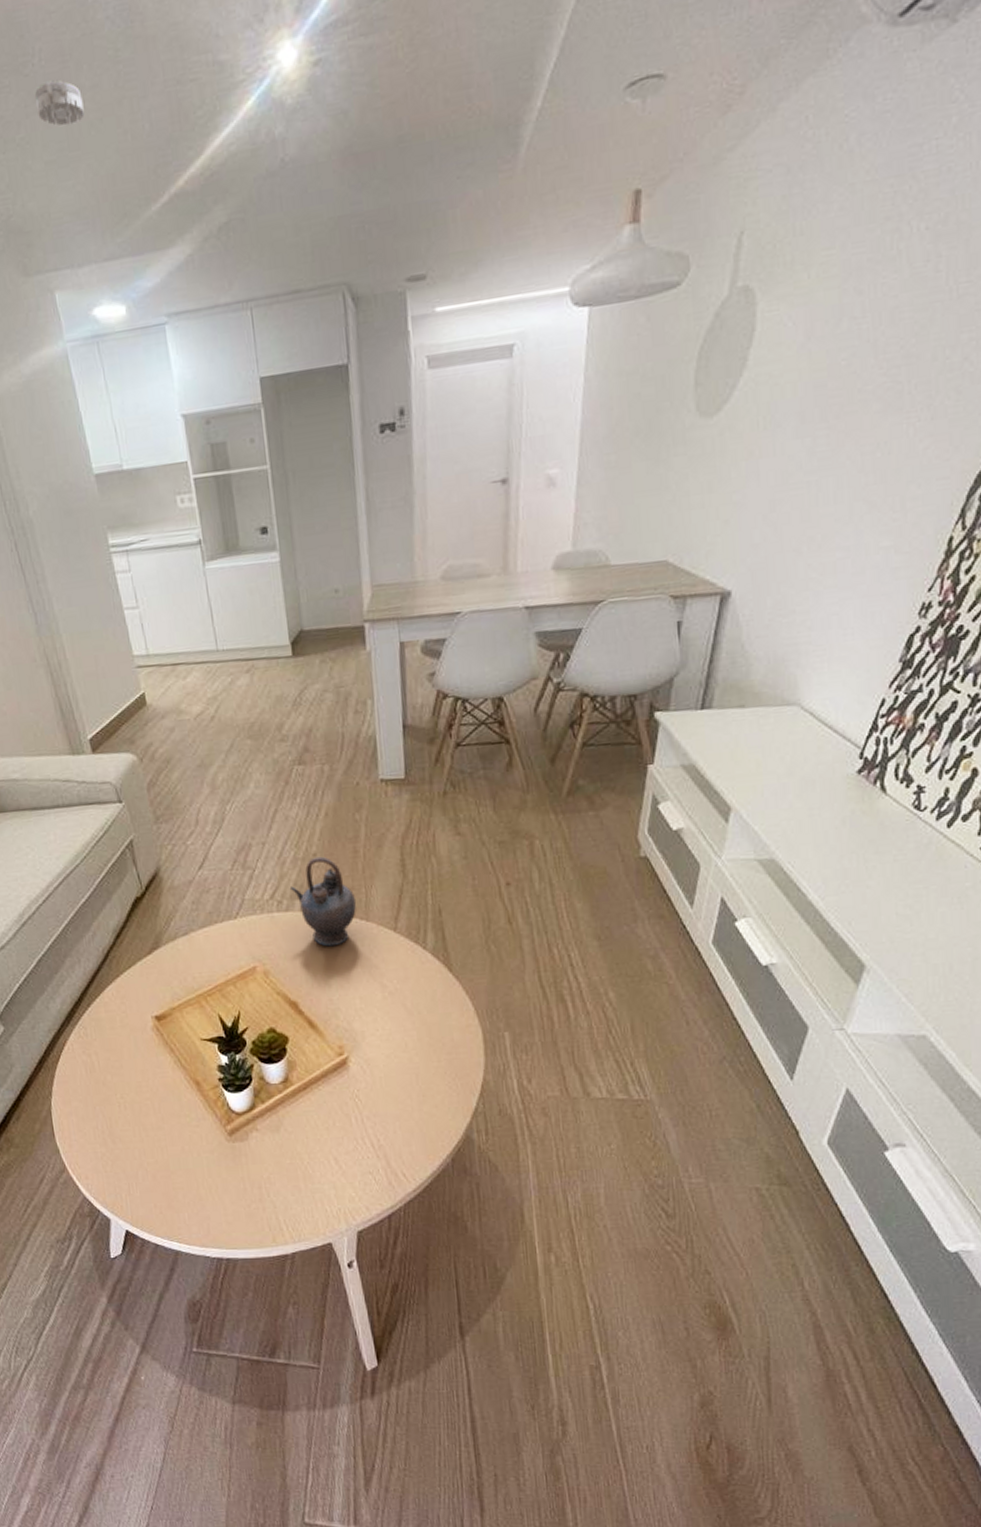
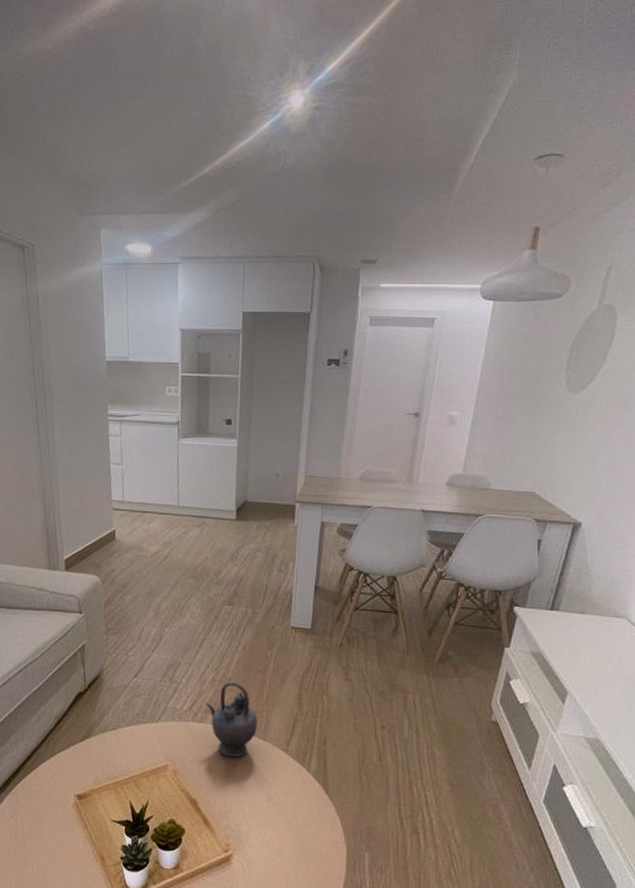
smoke detector: present [34,80,85,126] -> none [111,89,146,120]

